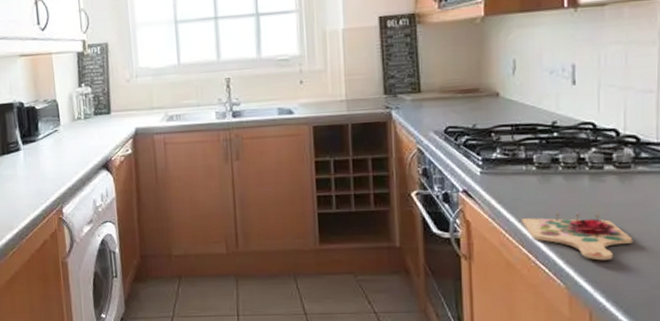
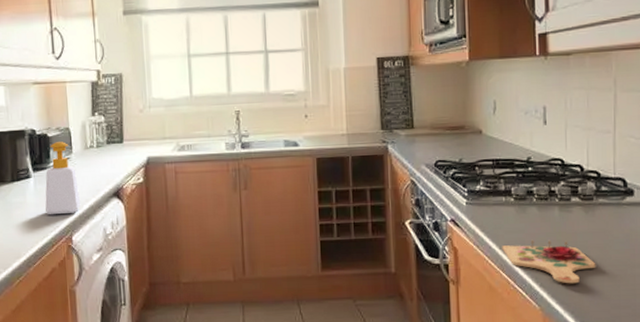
soap bottle: none [35,114,71,188] -> present [45,142,81,215]

